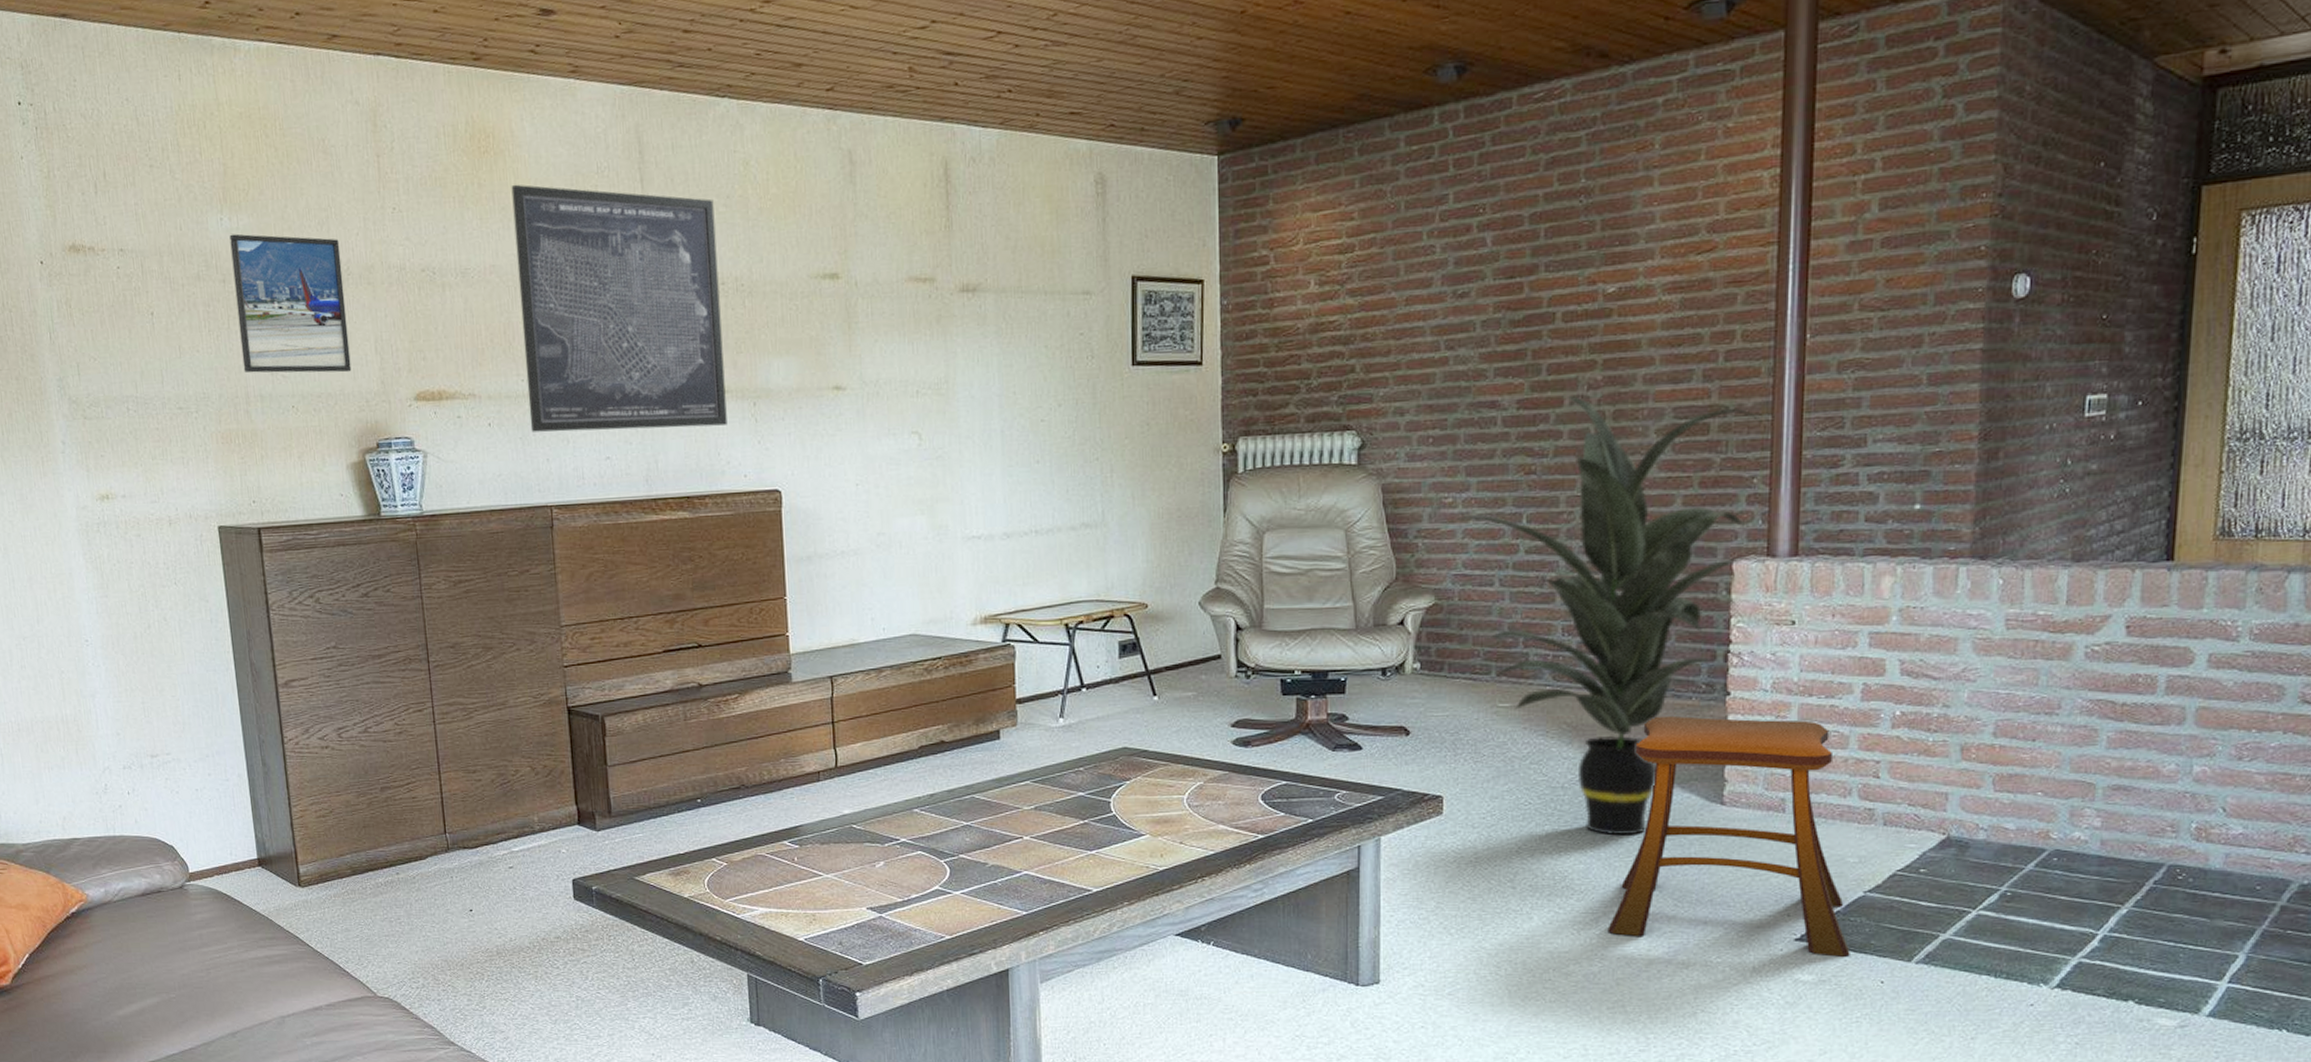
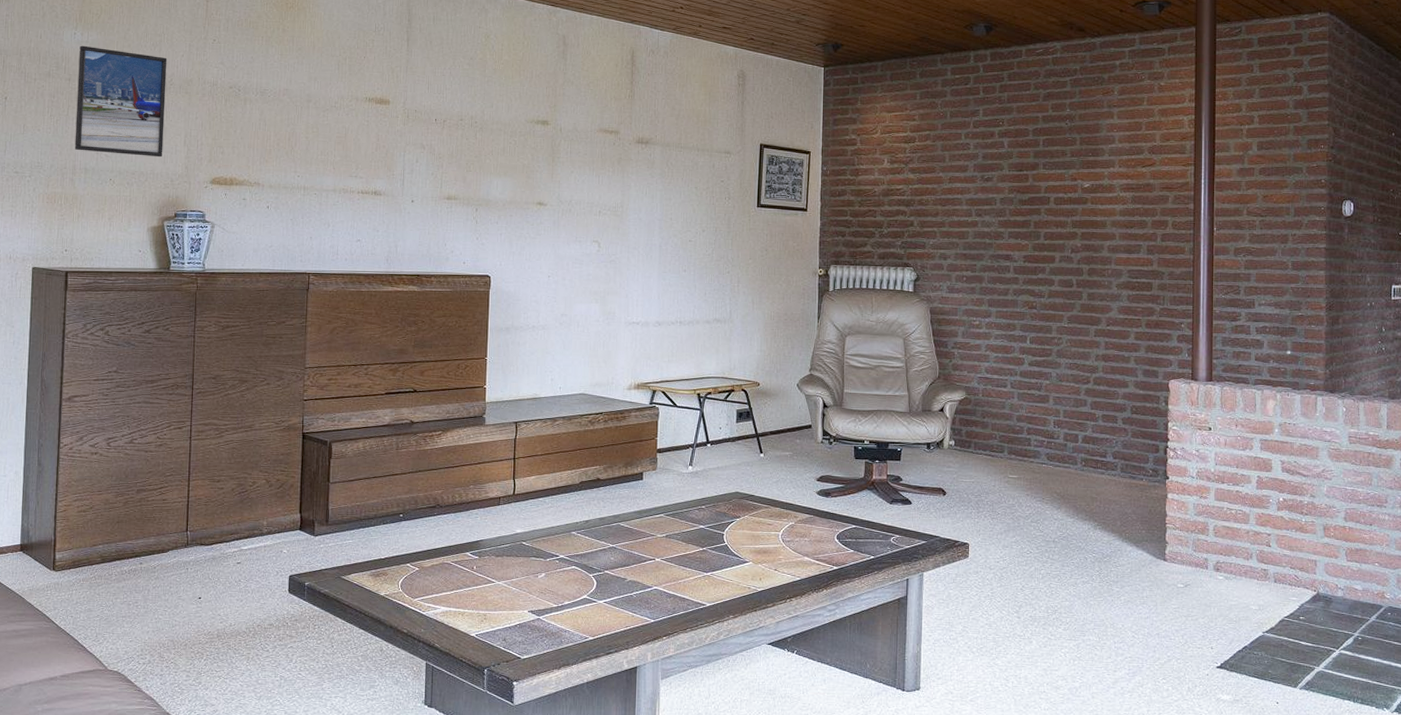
wall art: present [511,184,727,432] -> none [300,32,460,223]
indoor plant: present [1445,395,1763,836] -> none [974,255,1187,581]
stool: present [1607,715,1850,957] -> none [1086,491,1255,682]

